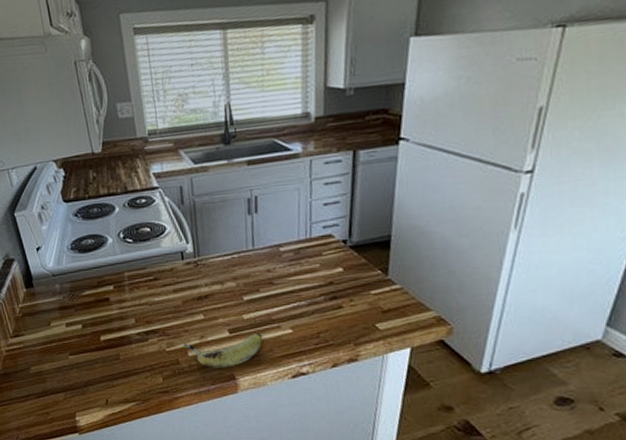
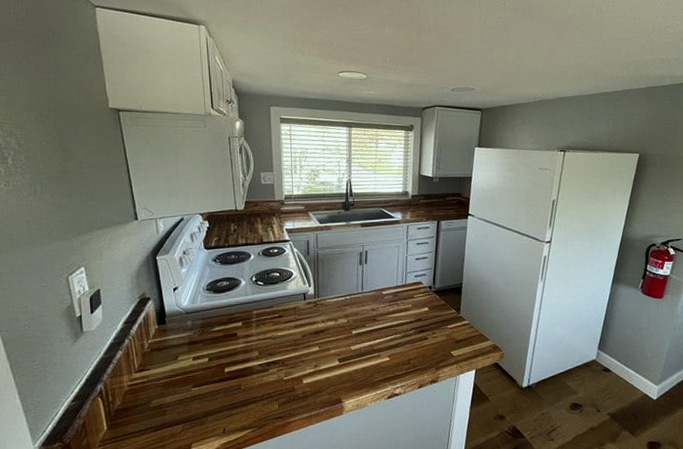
fruit: present [183,332,263,368] -> none [299,361,366,393]

